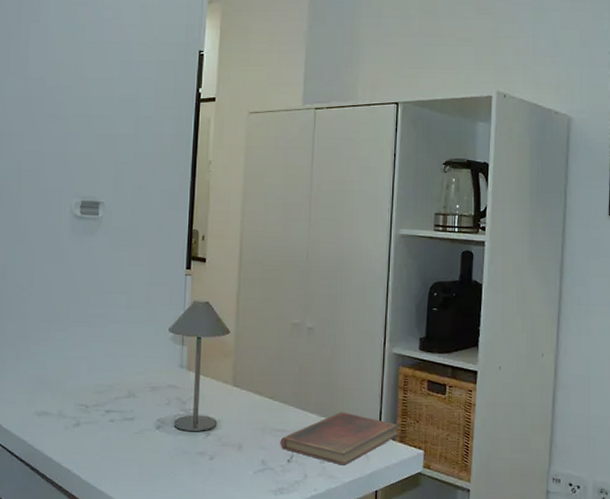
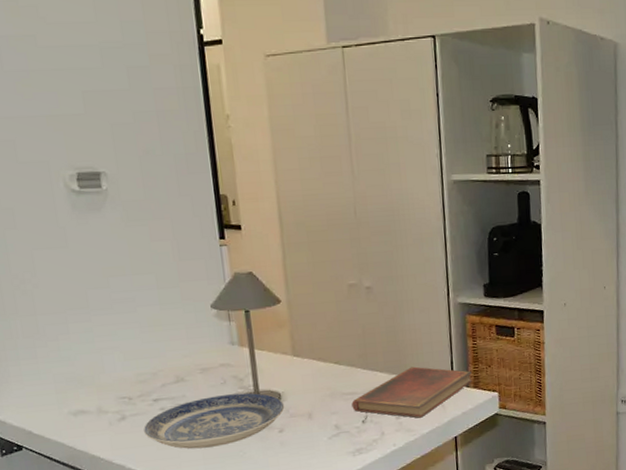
plate: none [93,415,219,465] -> present [144,393,285,449]

